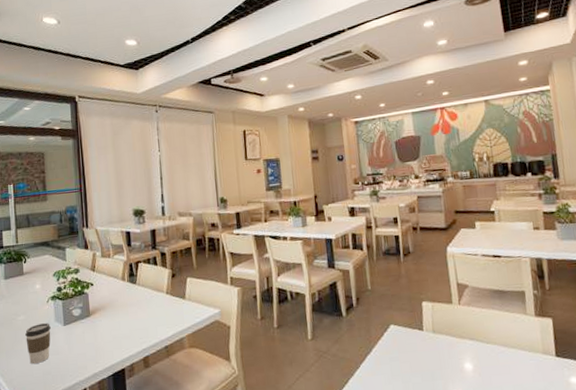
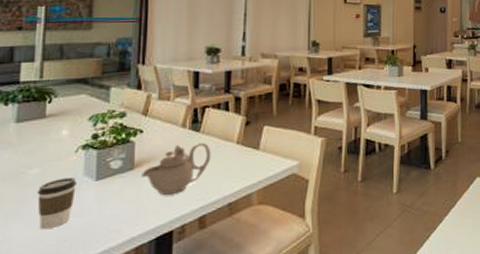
teapot: none [96,293,148,339] -> present [142,142,211,196]

